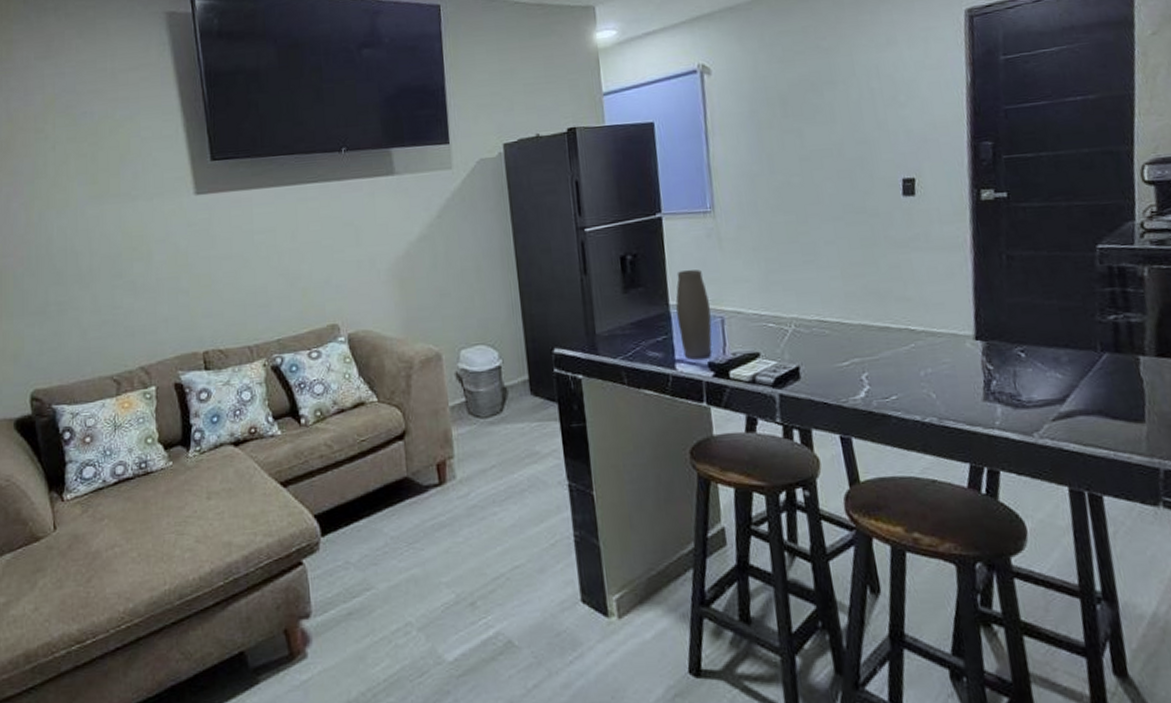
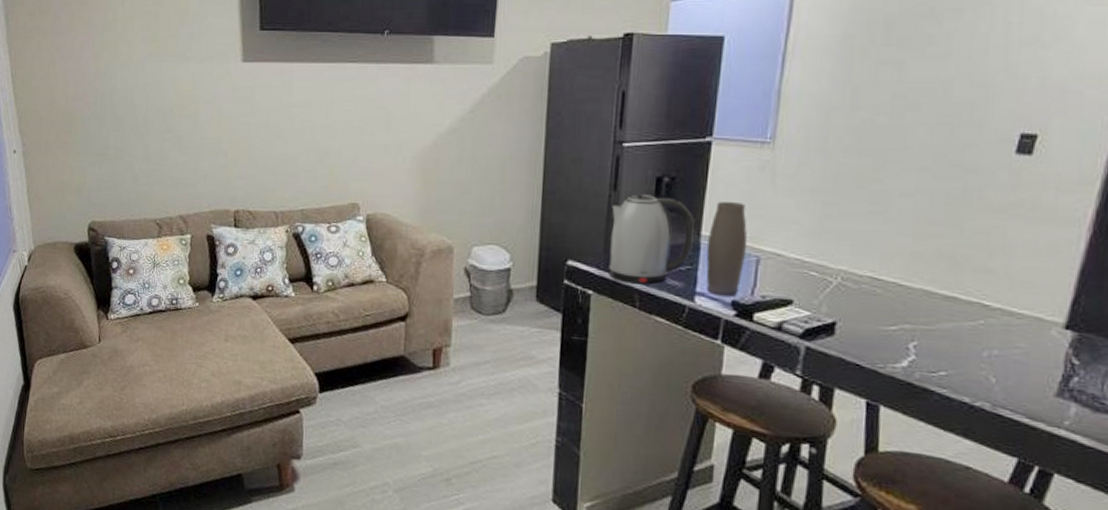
kettle: none [585,274,665,362] -> present [608,194,695,285]

